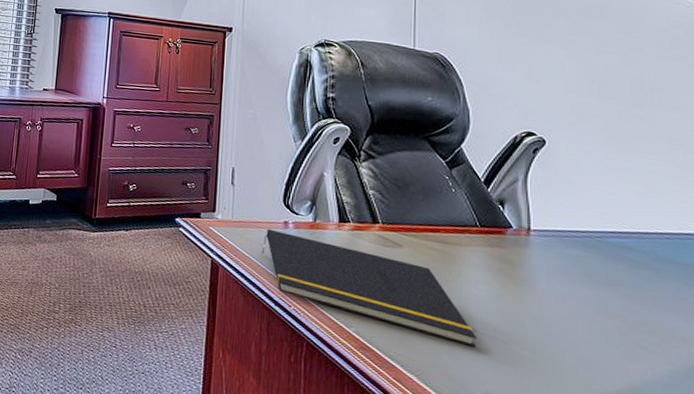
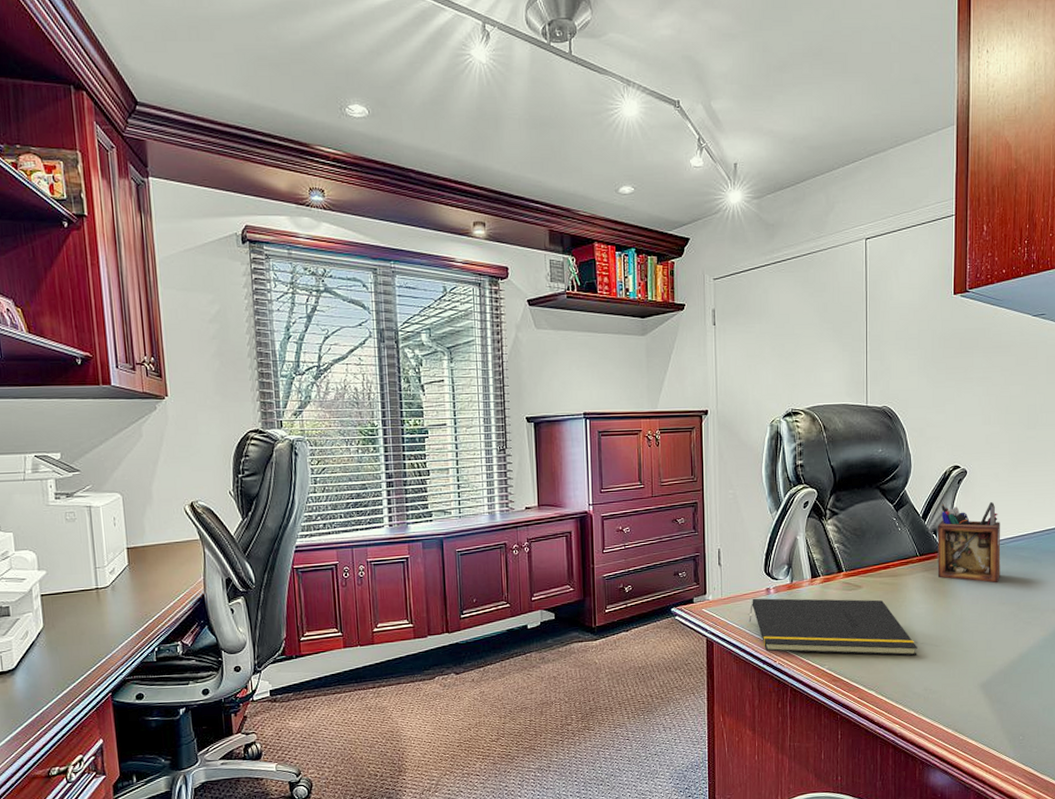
desk organizer: none [504,172,597,285] -> present [937,502,1001,583]

